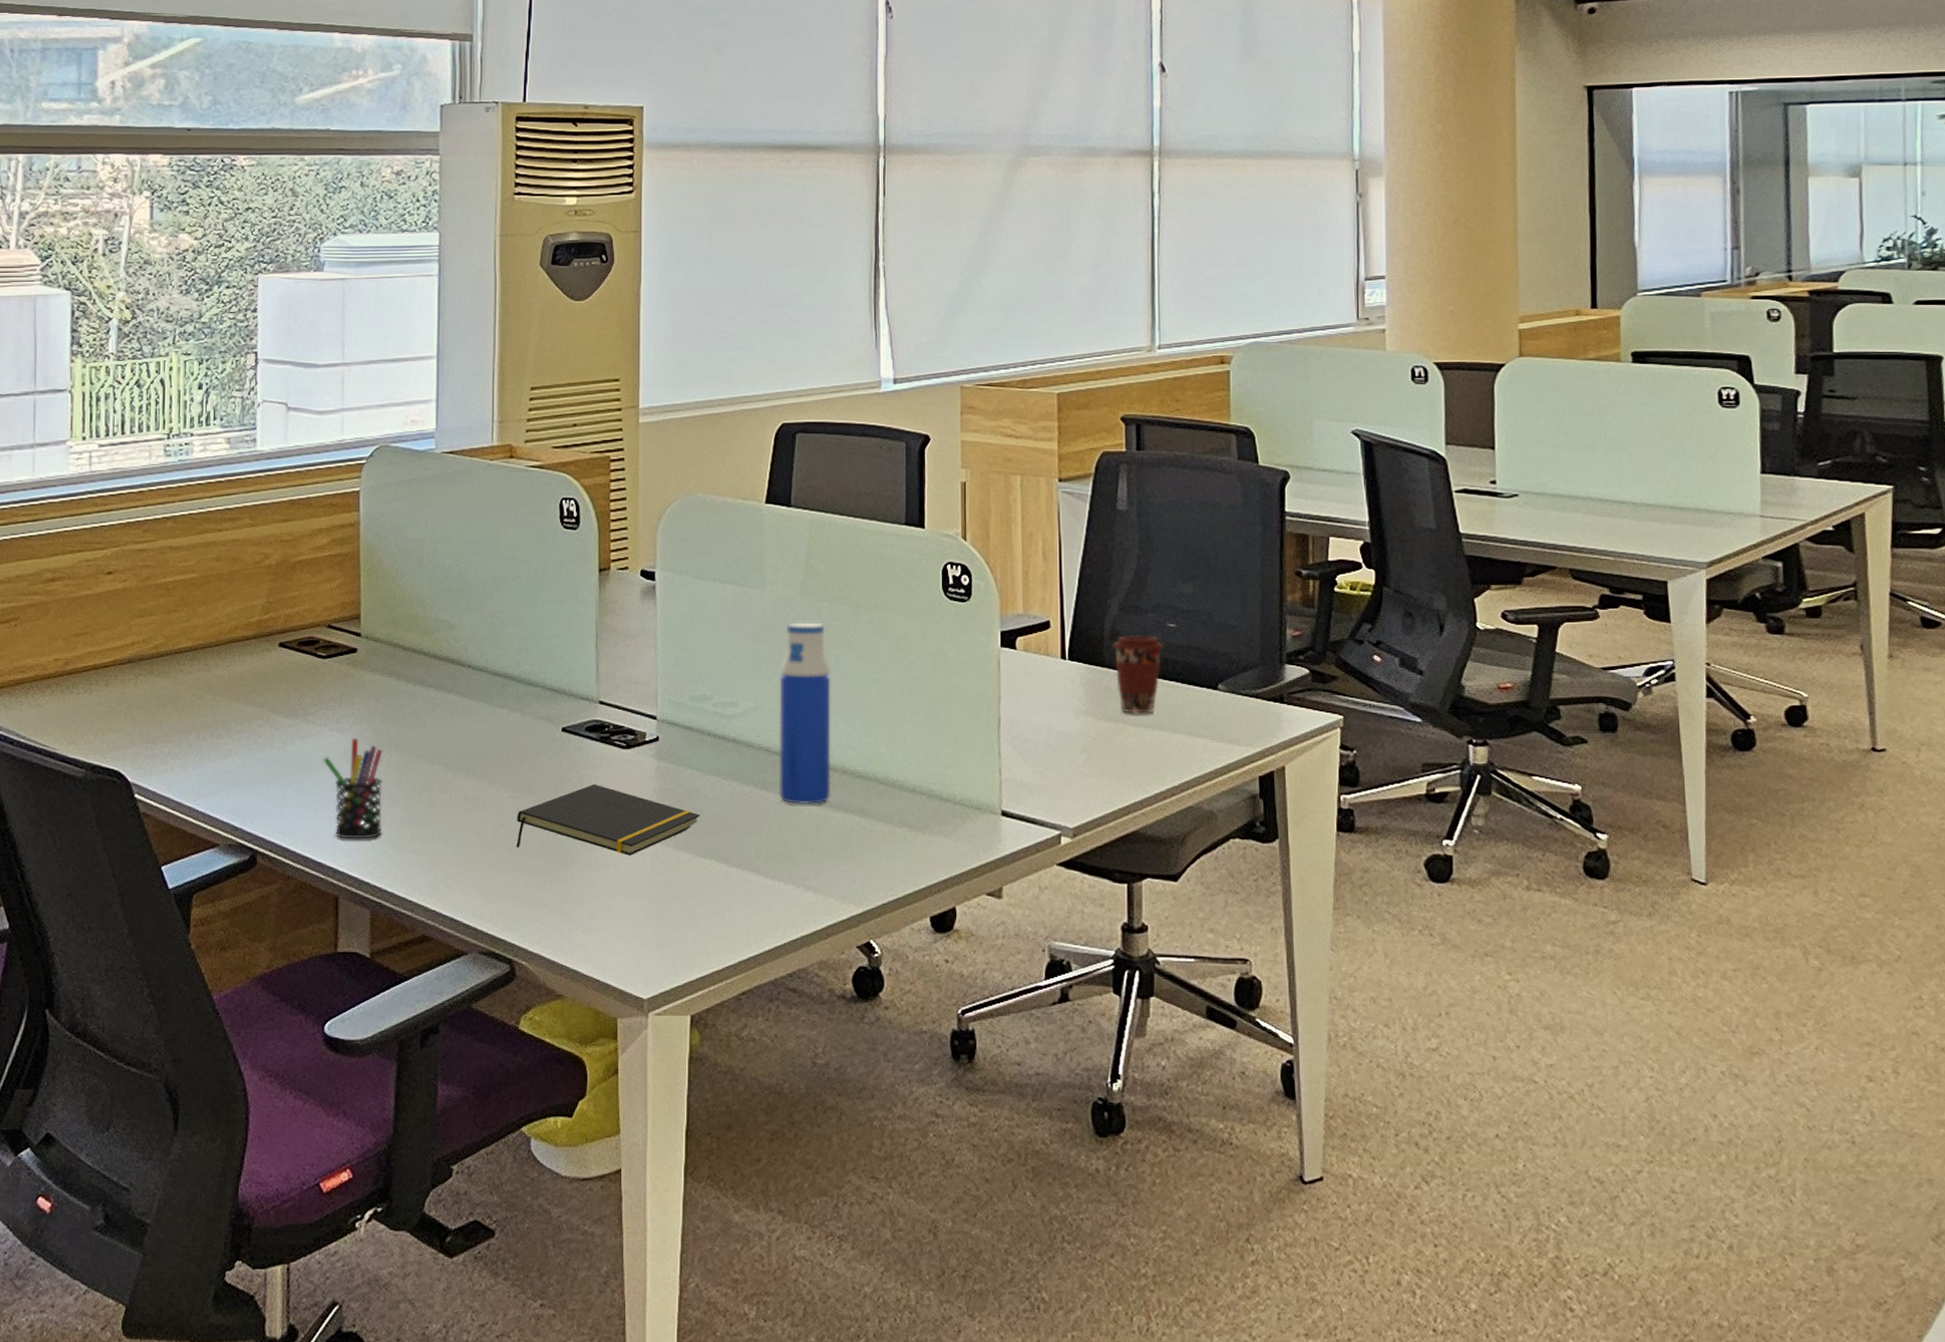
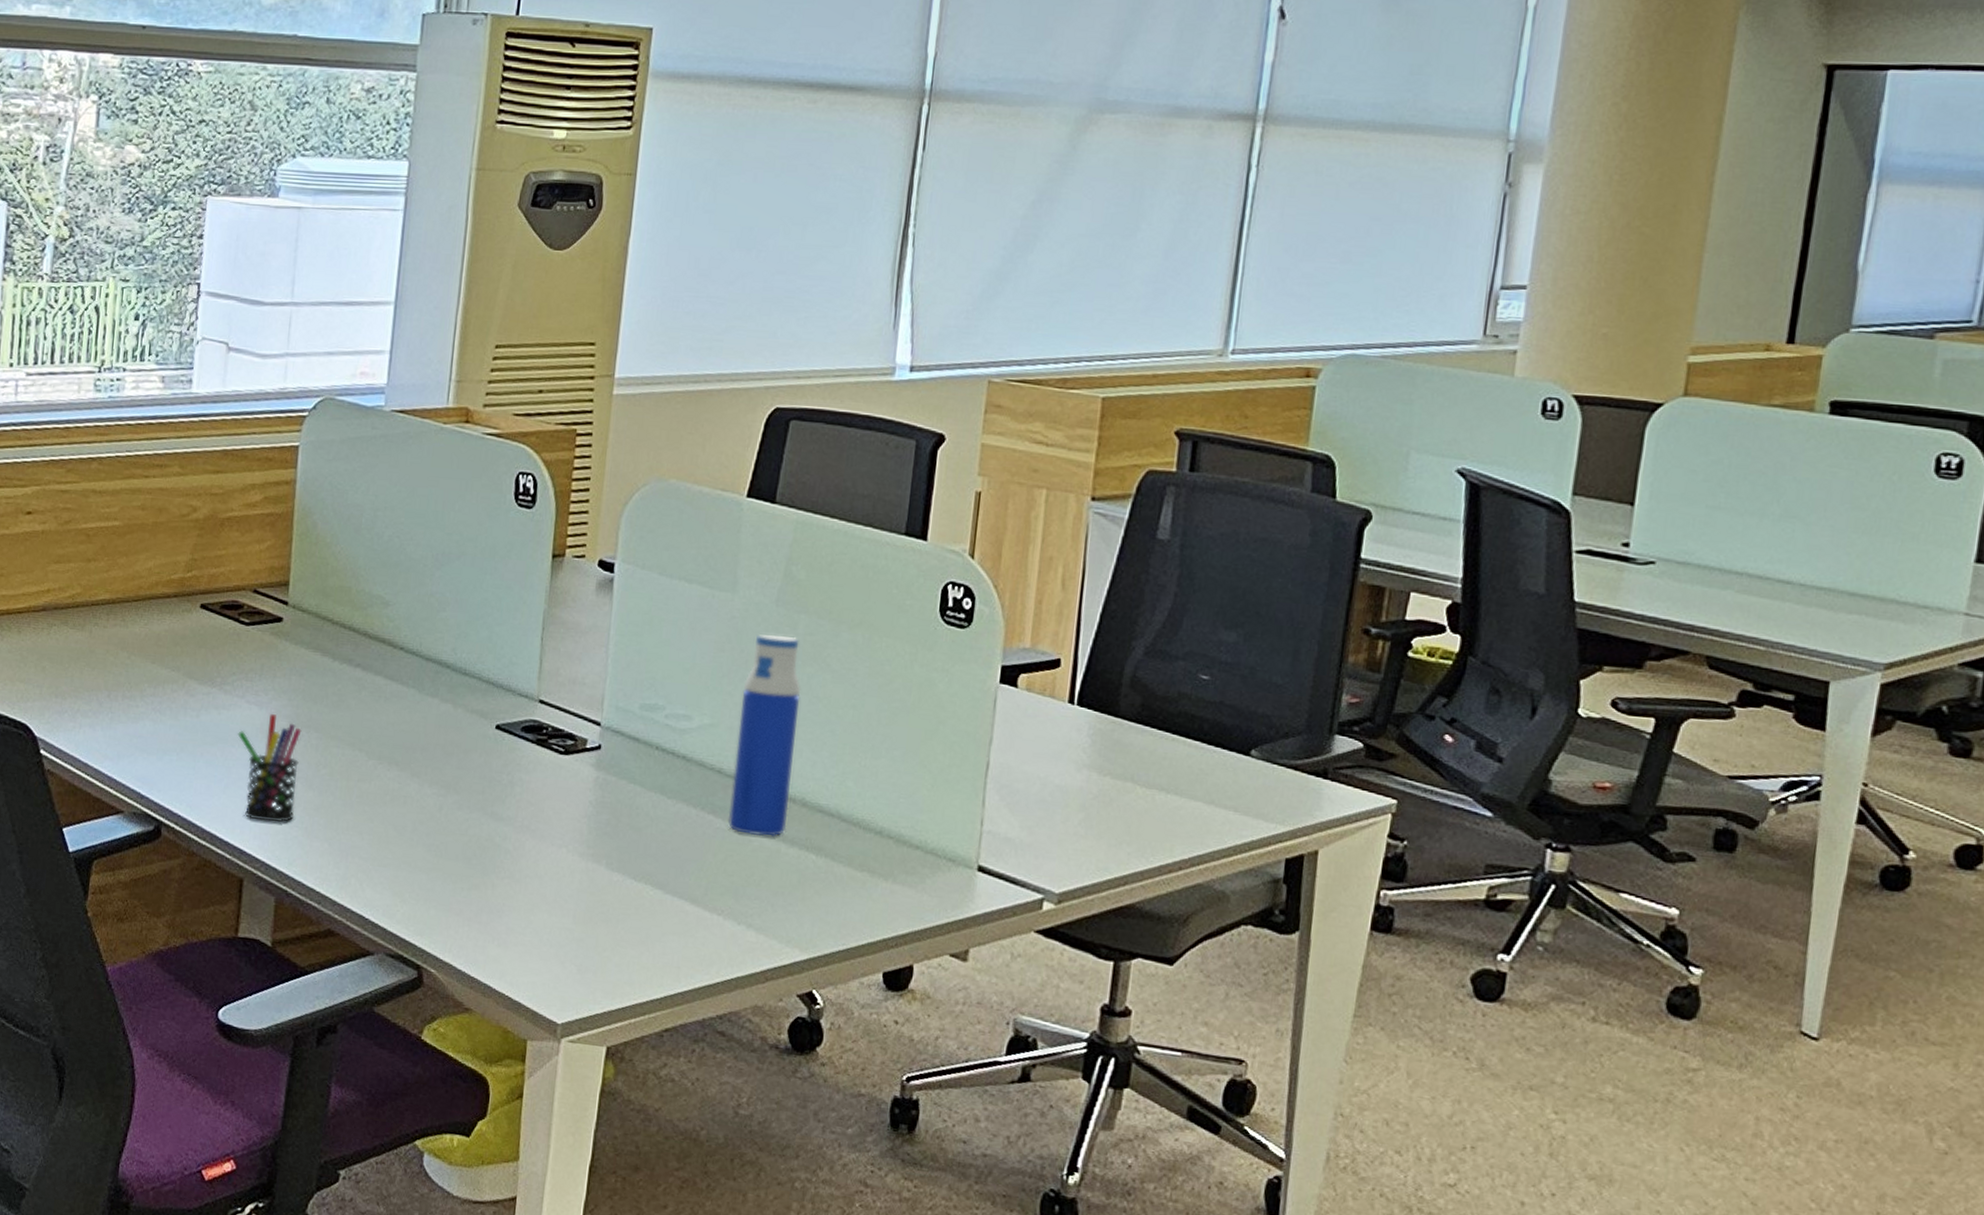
notepad: present [515,783,701,856] -> none [434,788,639,870]
coffee cup: present [1112,635,1164,714] -> none [1130,684,1193,775]

